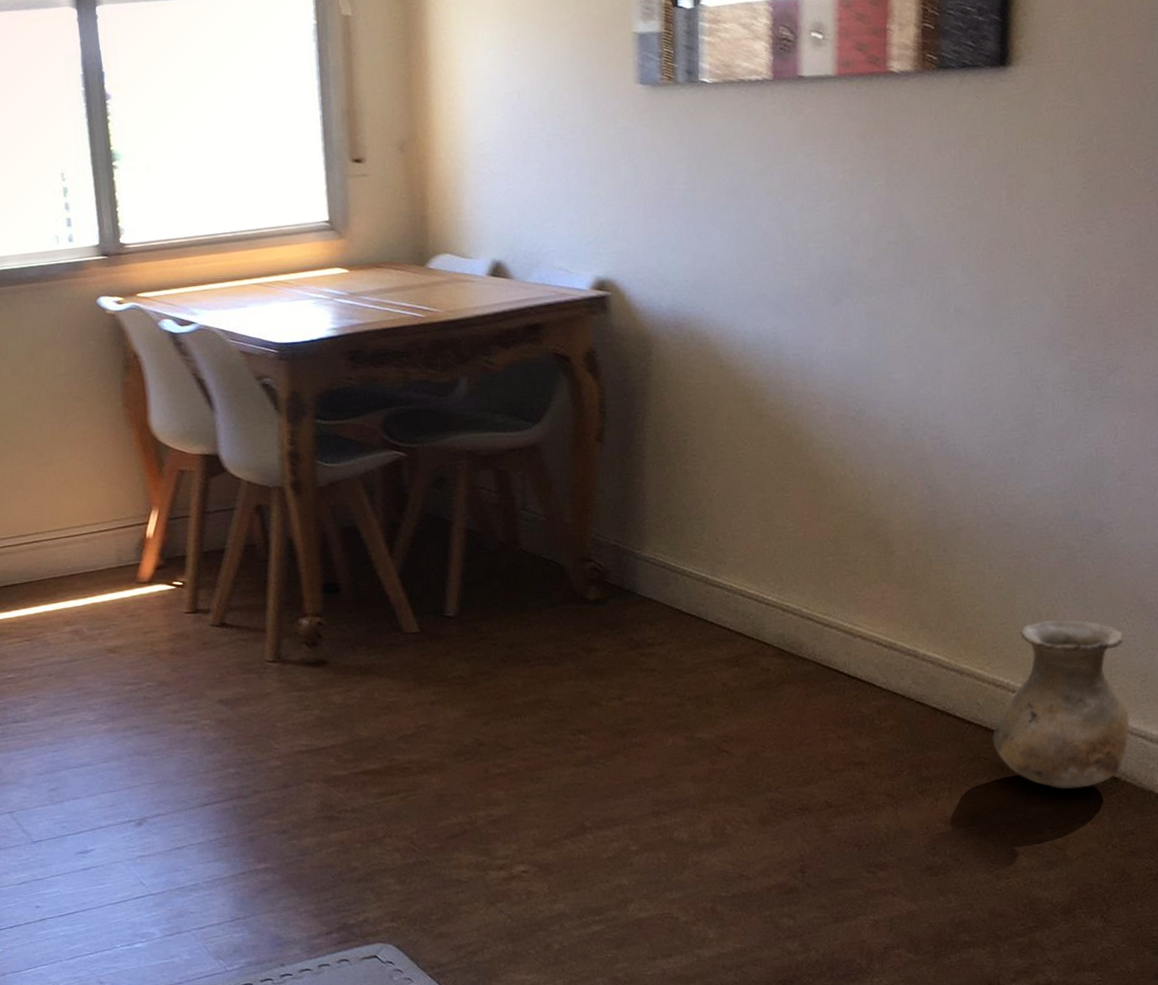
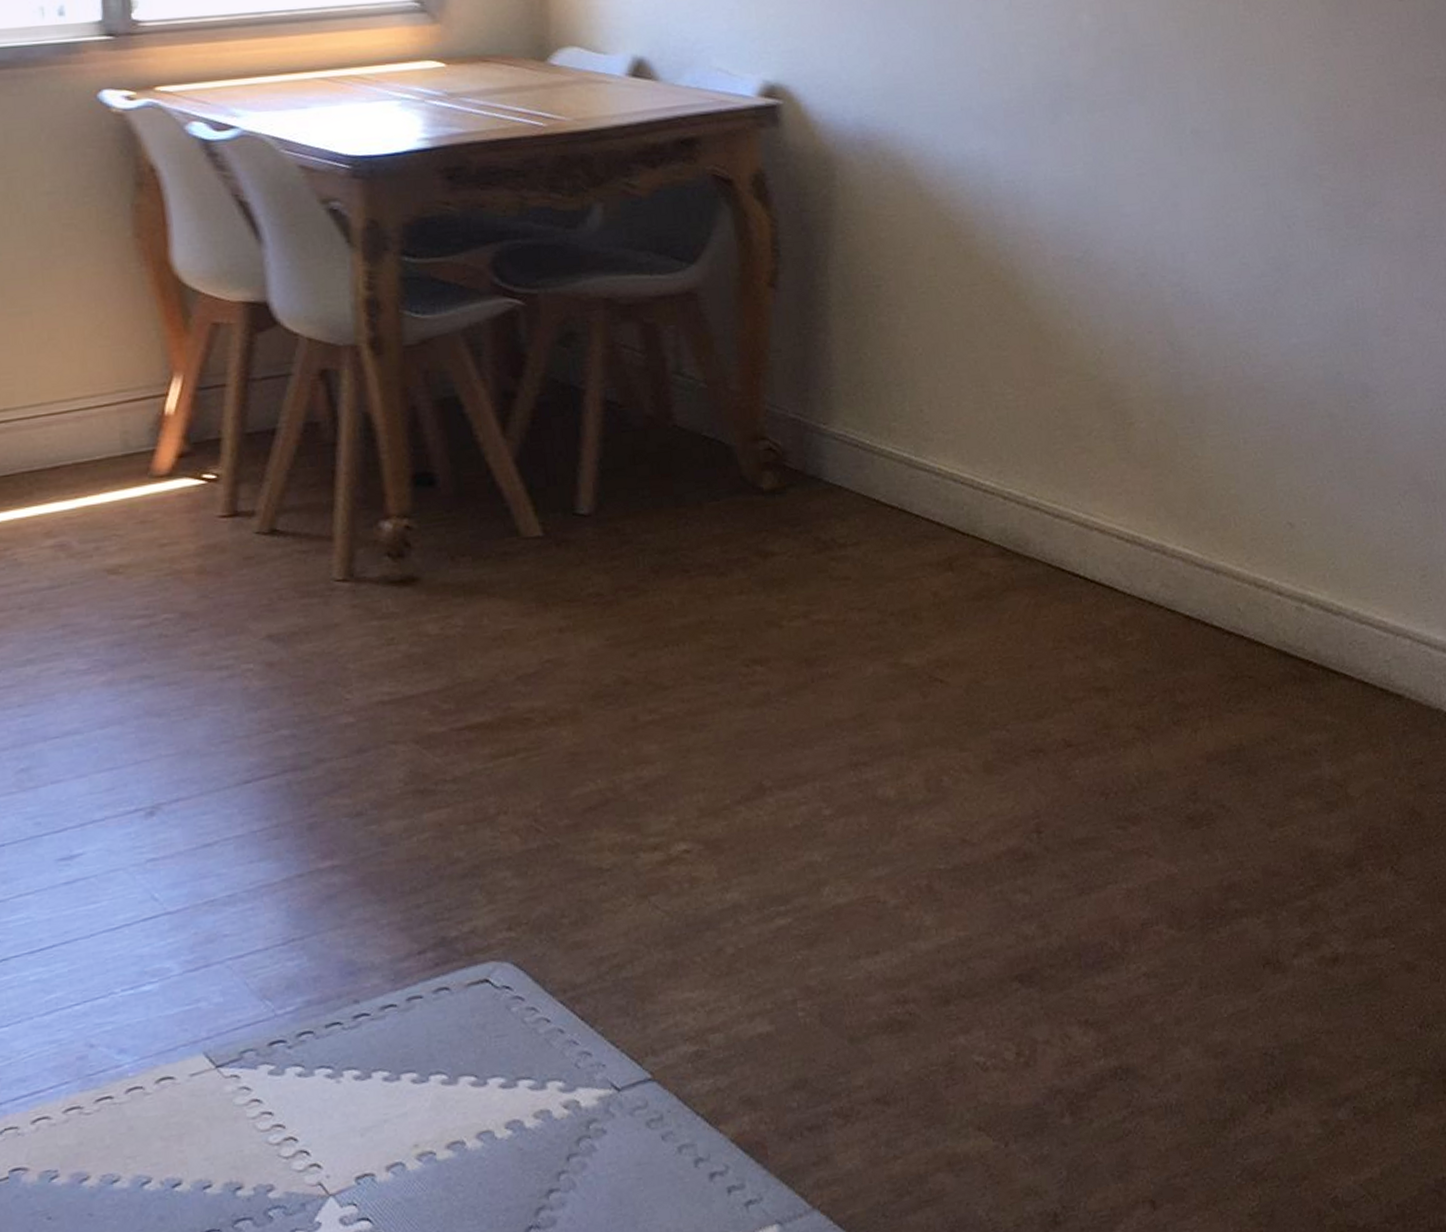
vase: present [992,620,1130,789] -> none [1256,504,1411,712]

